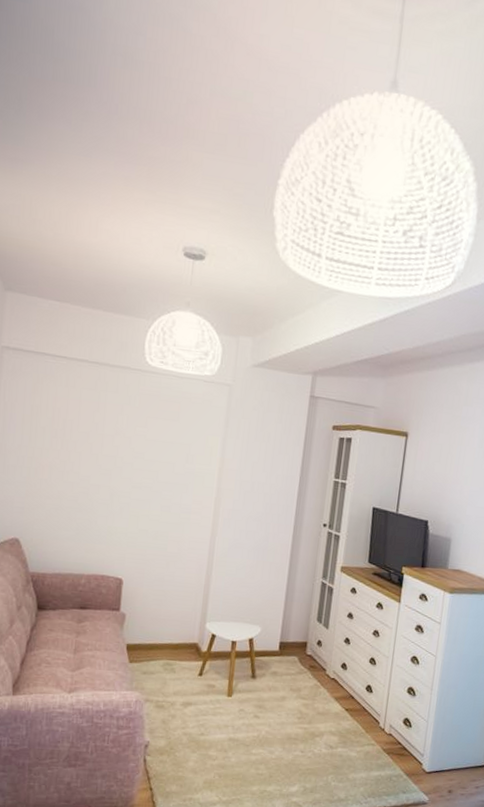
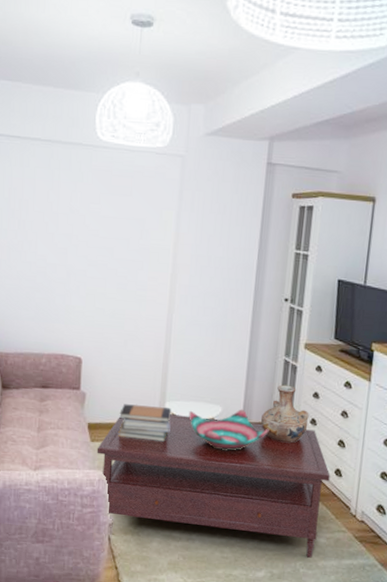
coffee table: none [134,634,362,771] -> present [96,414,330,558]
book stack: none [157,624,212,662] -> present [118,404,172,442]
decorative bowl: none [228,629,306,670] -> present [189,409,270,451]
vase: none [298,605,344,661] -> present [261,384,309,443]

